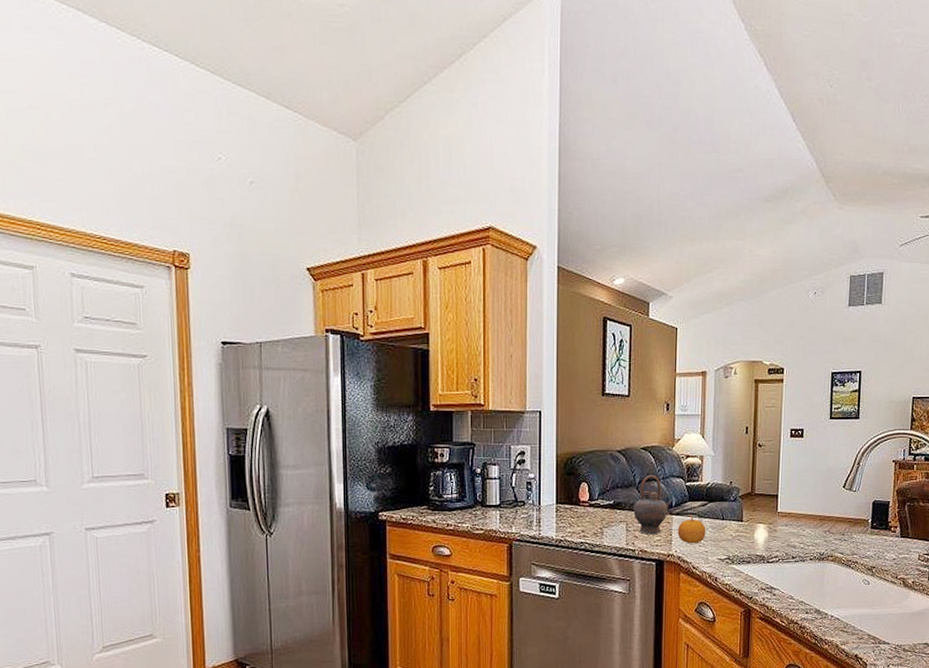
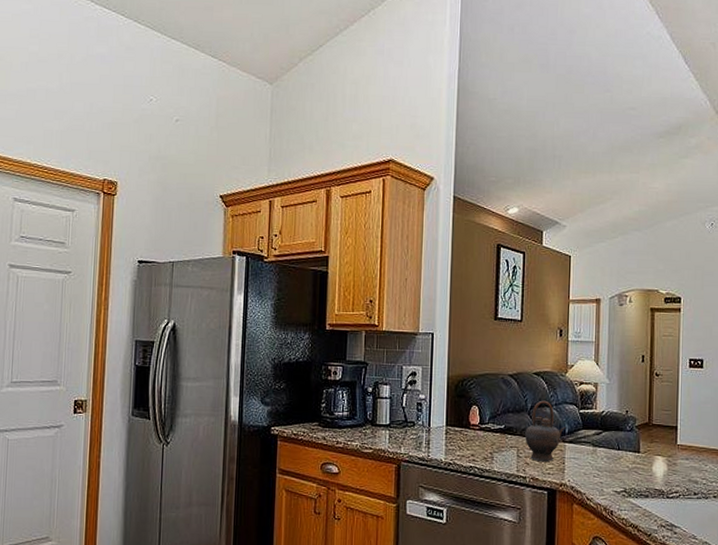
fruit: present [677,515,706,544] -> none [570,443,601,474]

